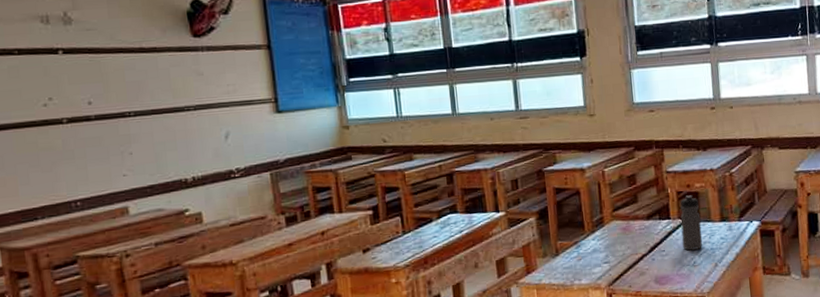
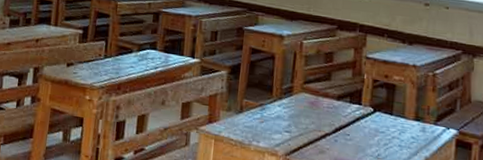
water bottle: present [680,195,703,251] -> none [369,85,395,143]

